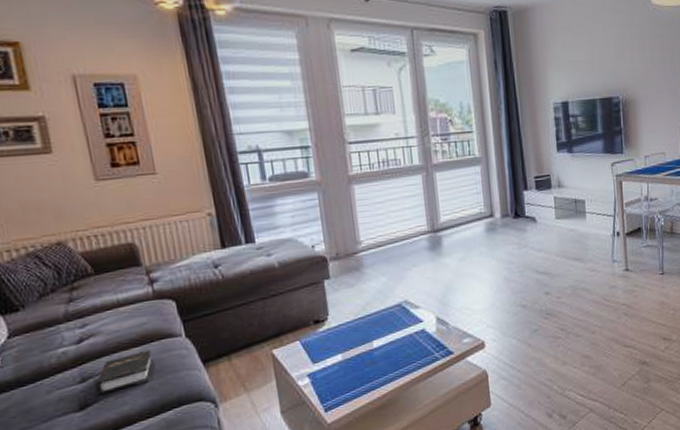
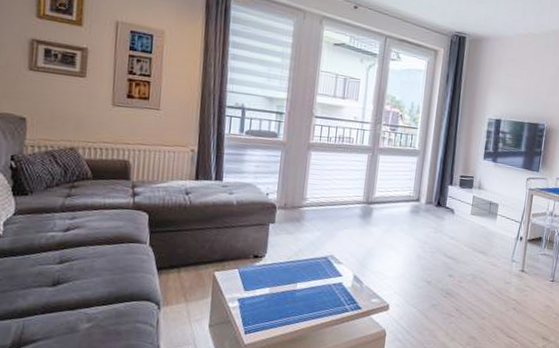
hardback book: present [95,349,154,396] -> none [69,248,121,278]

